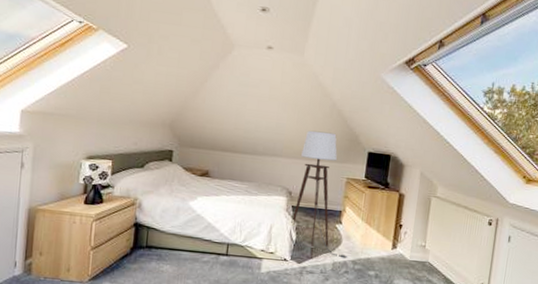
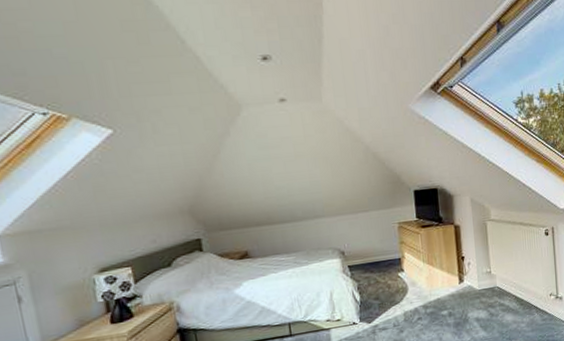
floor lamp: present [291,130,347,259] -> none [344,178,417,315]

